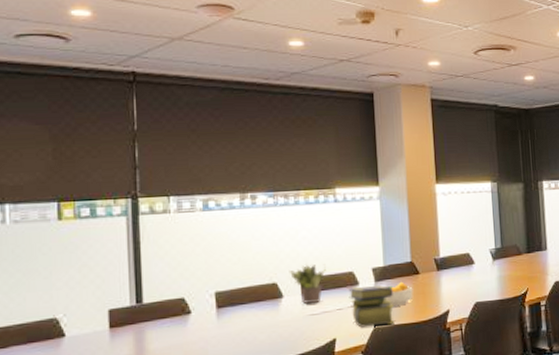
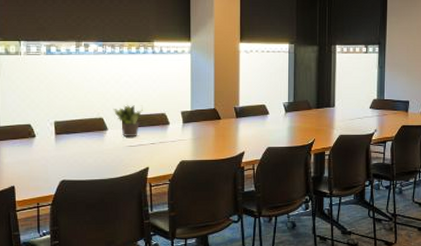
stack of books: present [348,285,395,328] -> none [160,127,197,160]
fruit bowl: present [385,281,413,307] -> none [191,124,215,145]

